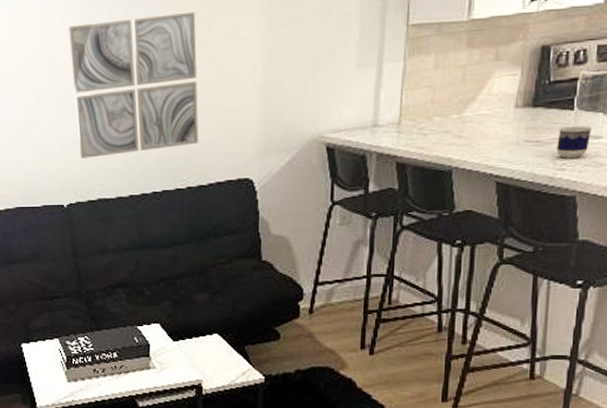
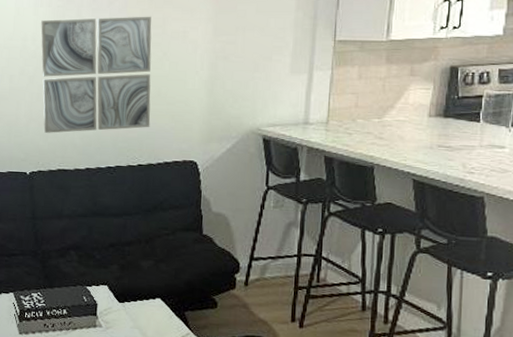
cup: present [556,126,593,159] -> none [465,136,497,164]

